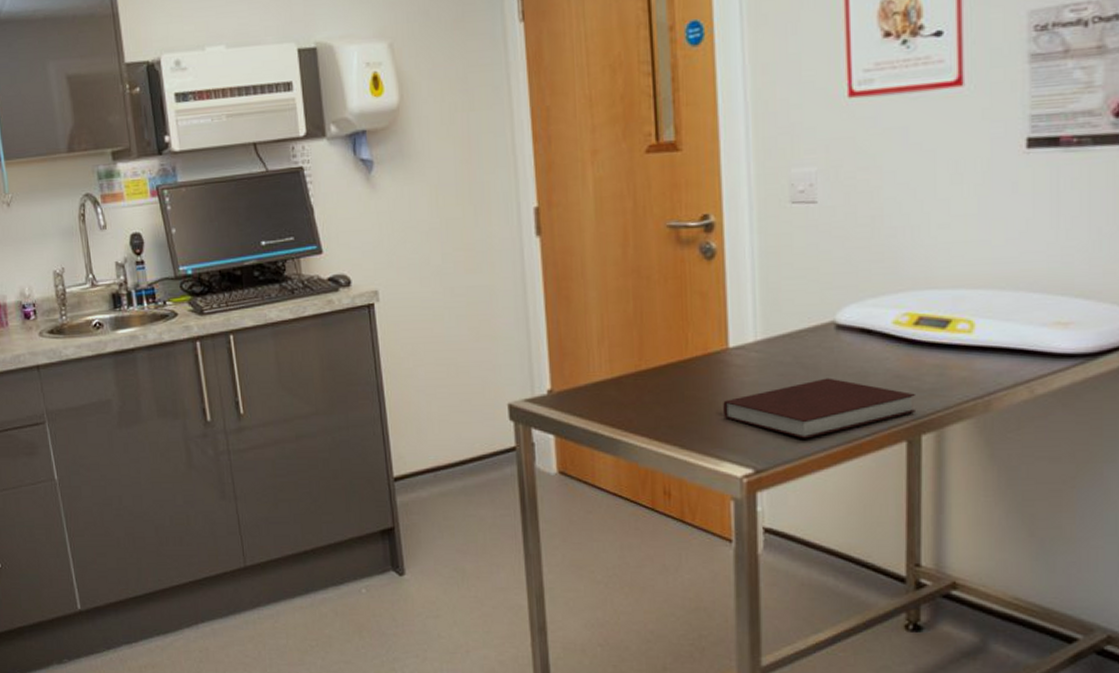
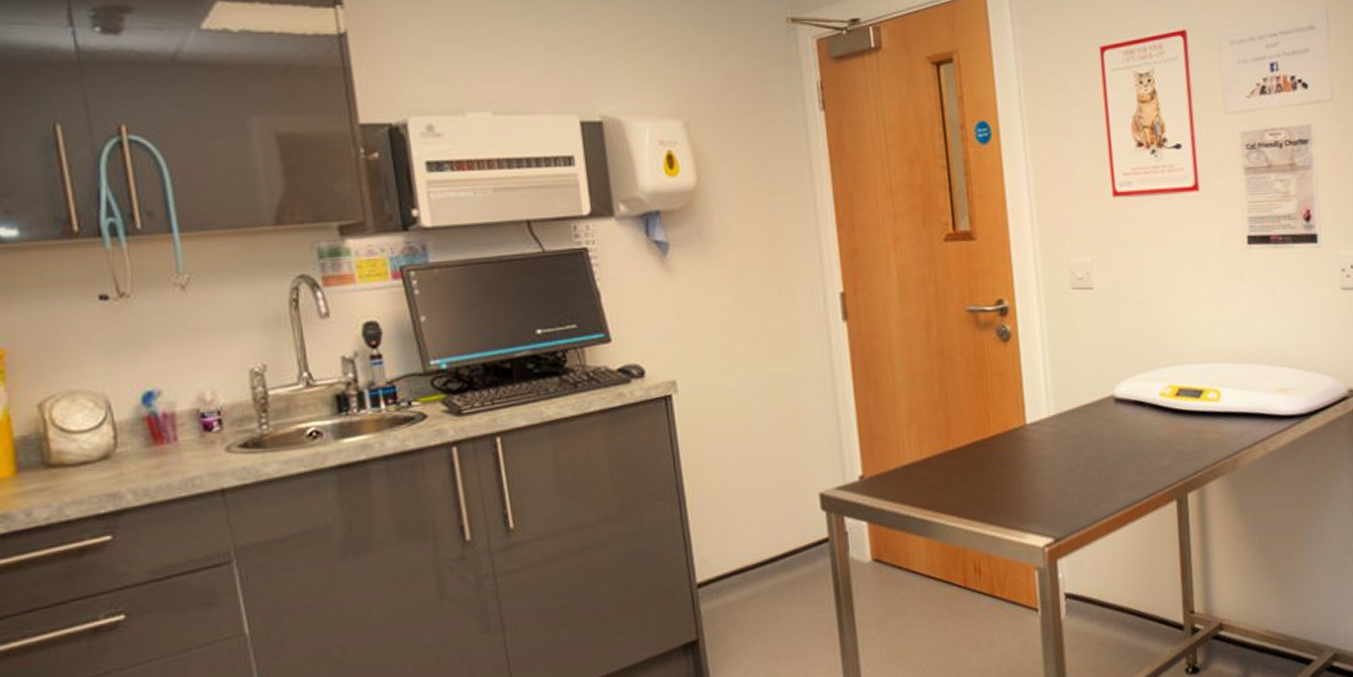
notebook: present [723,377,917,439] -> none [1024,447,1181,506]

